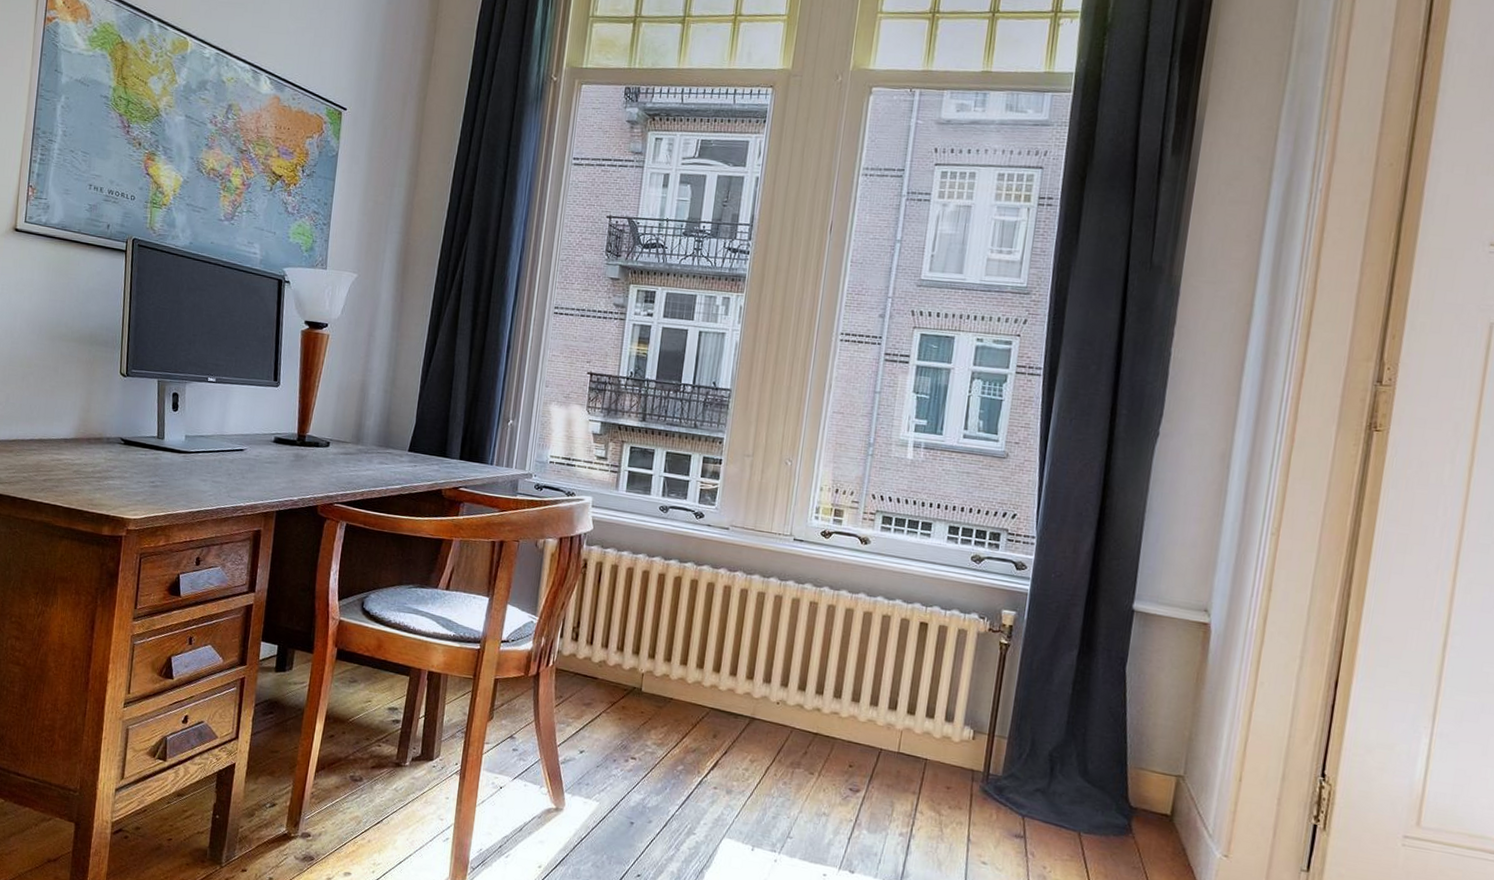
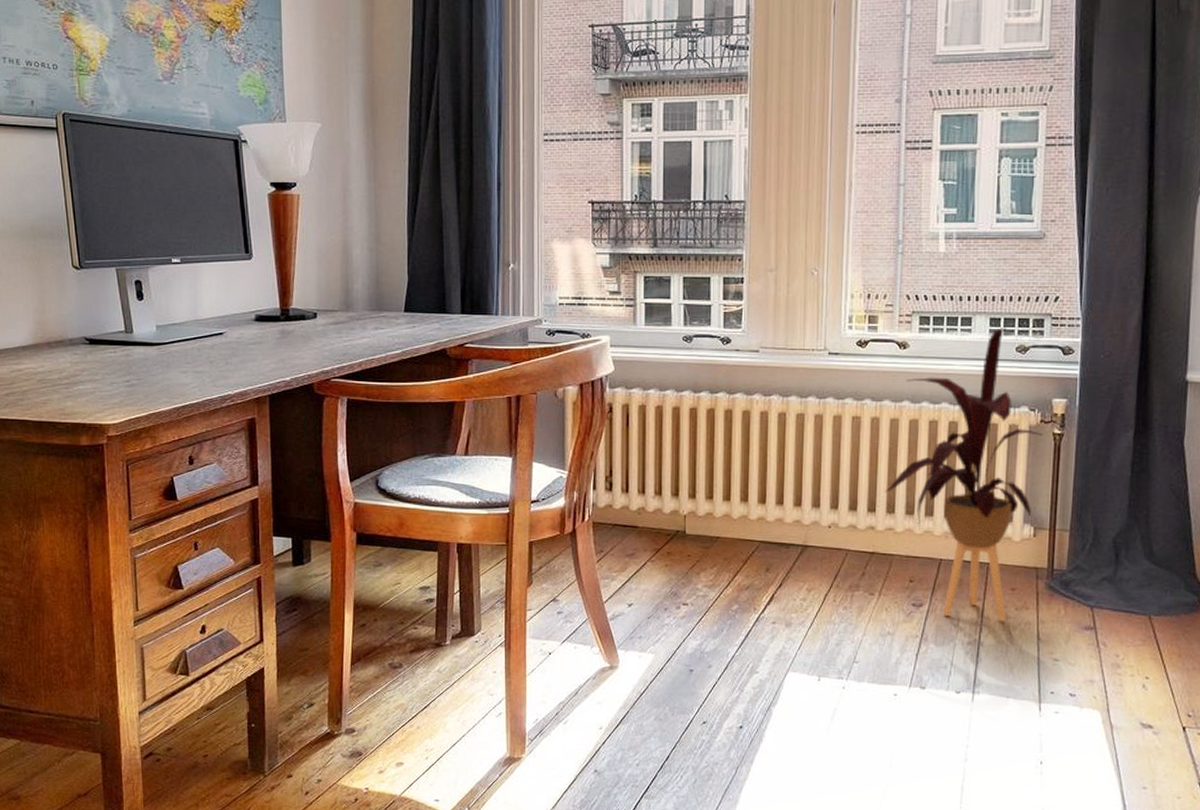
house plant: none [834,536,991,818] -> present [885,328,1044,621]

